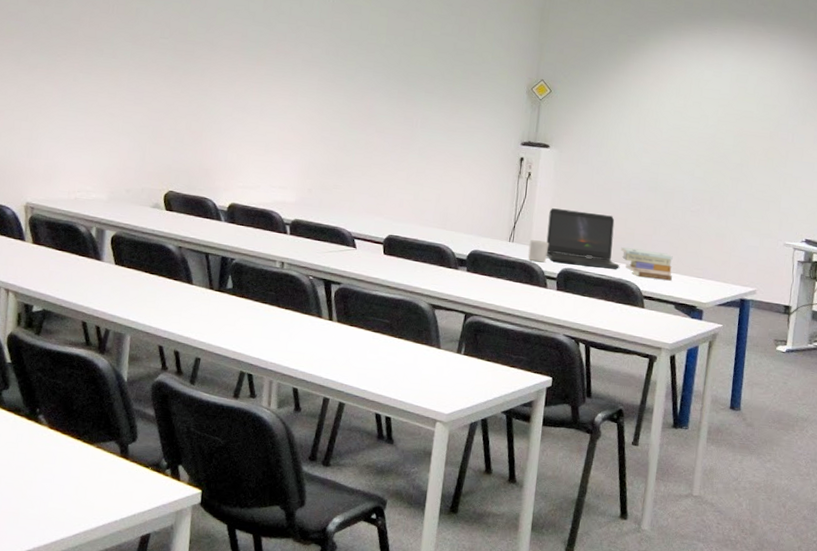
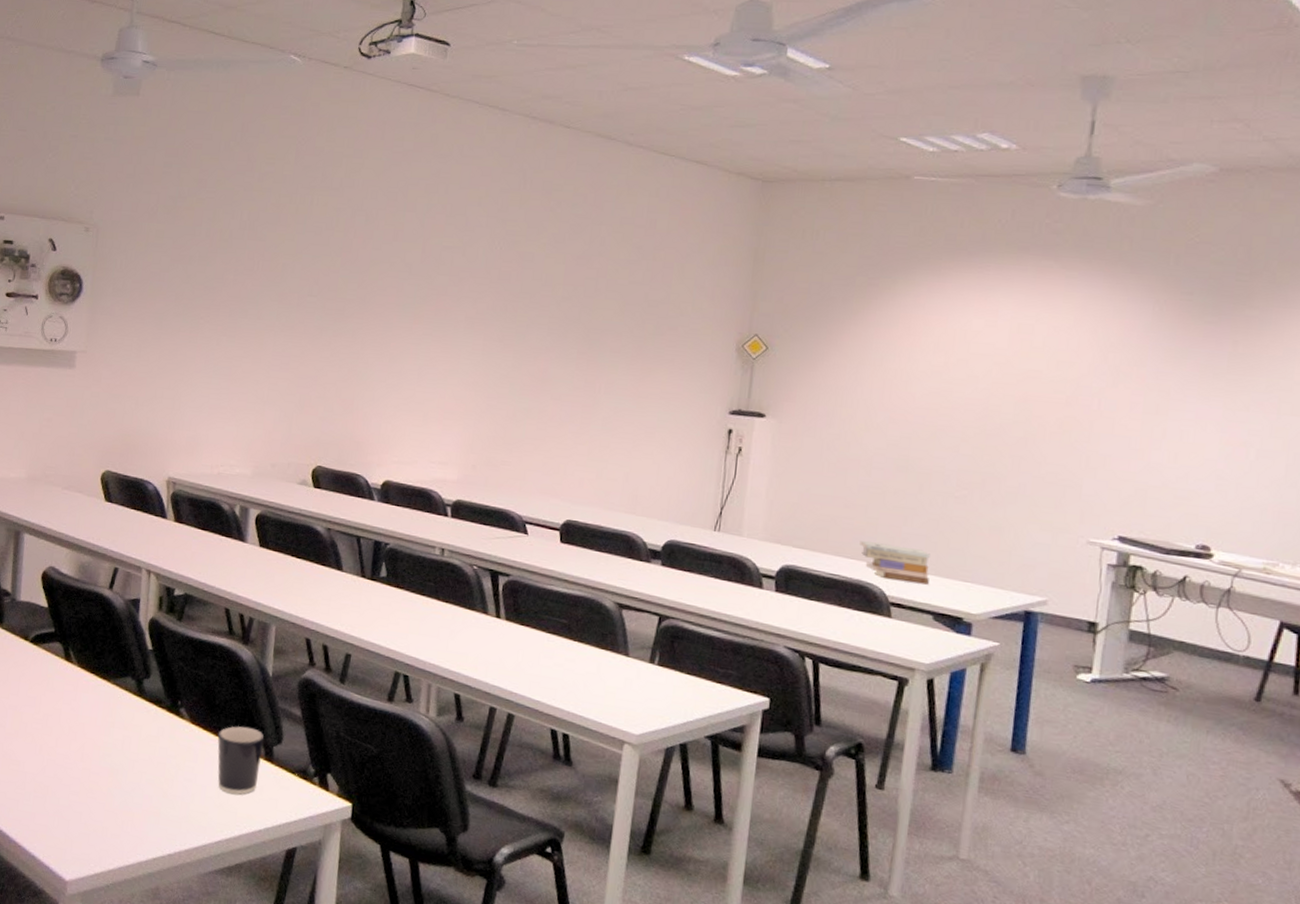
mug: none [75,427,120,490] -> present [217,726,265,795]
mug: present [528,240,549,263] -> none [738,529,766,557]
laptop computer: present [546,208,619,270] -> none [761,491,858,570]

